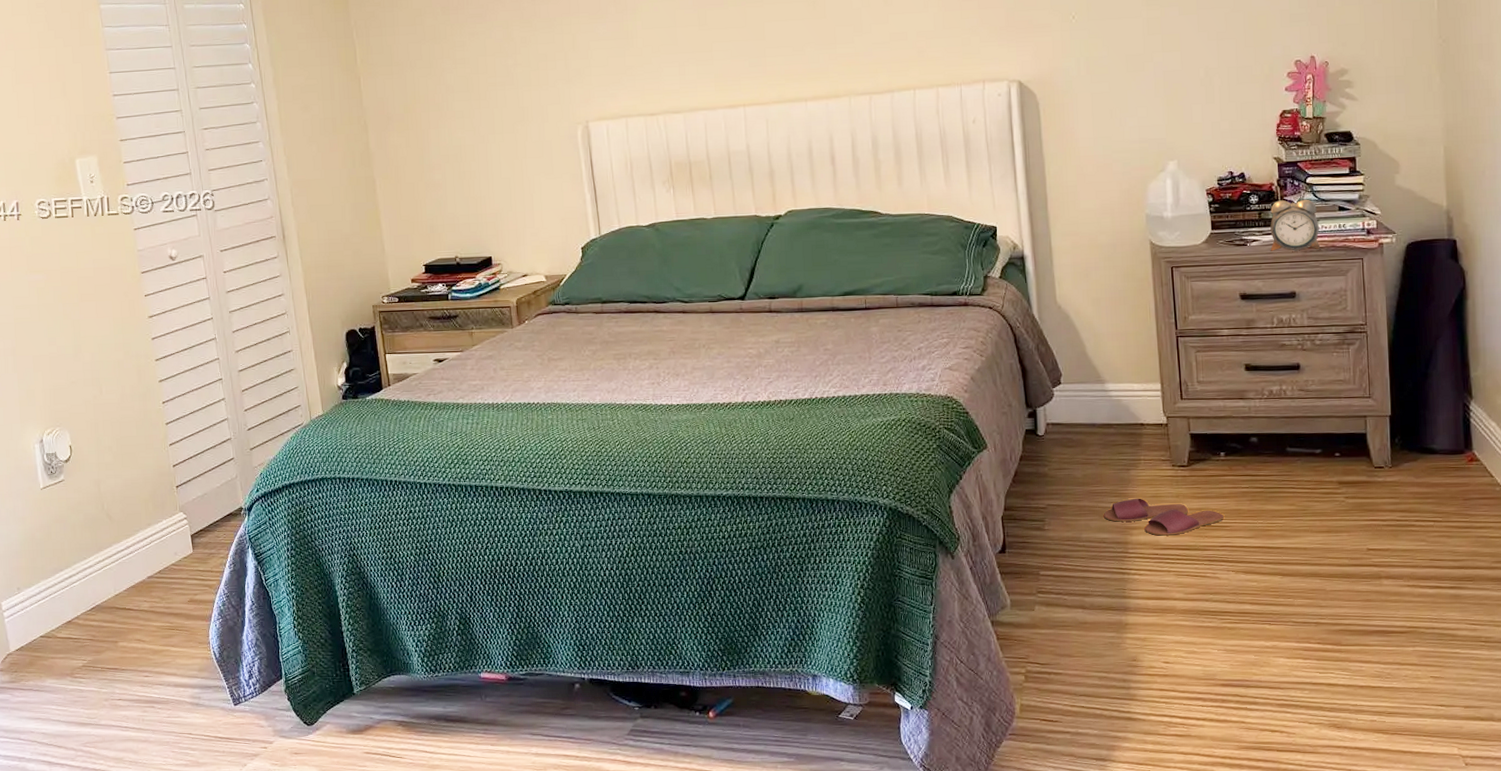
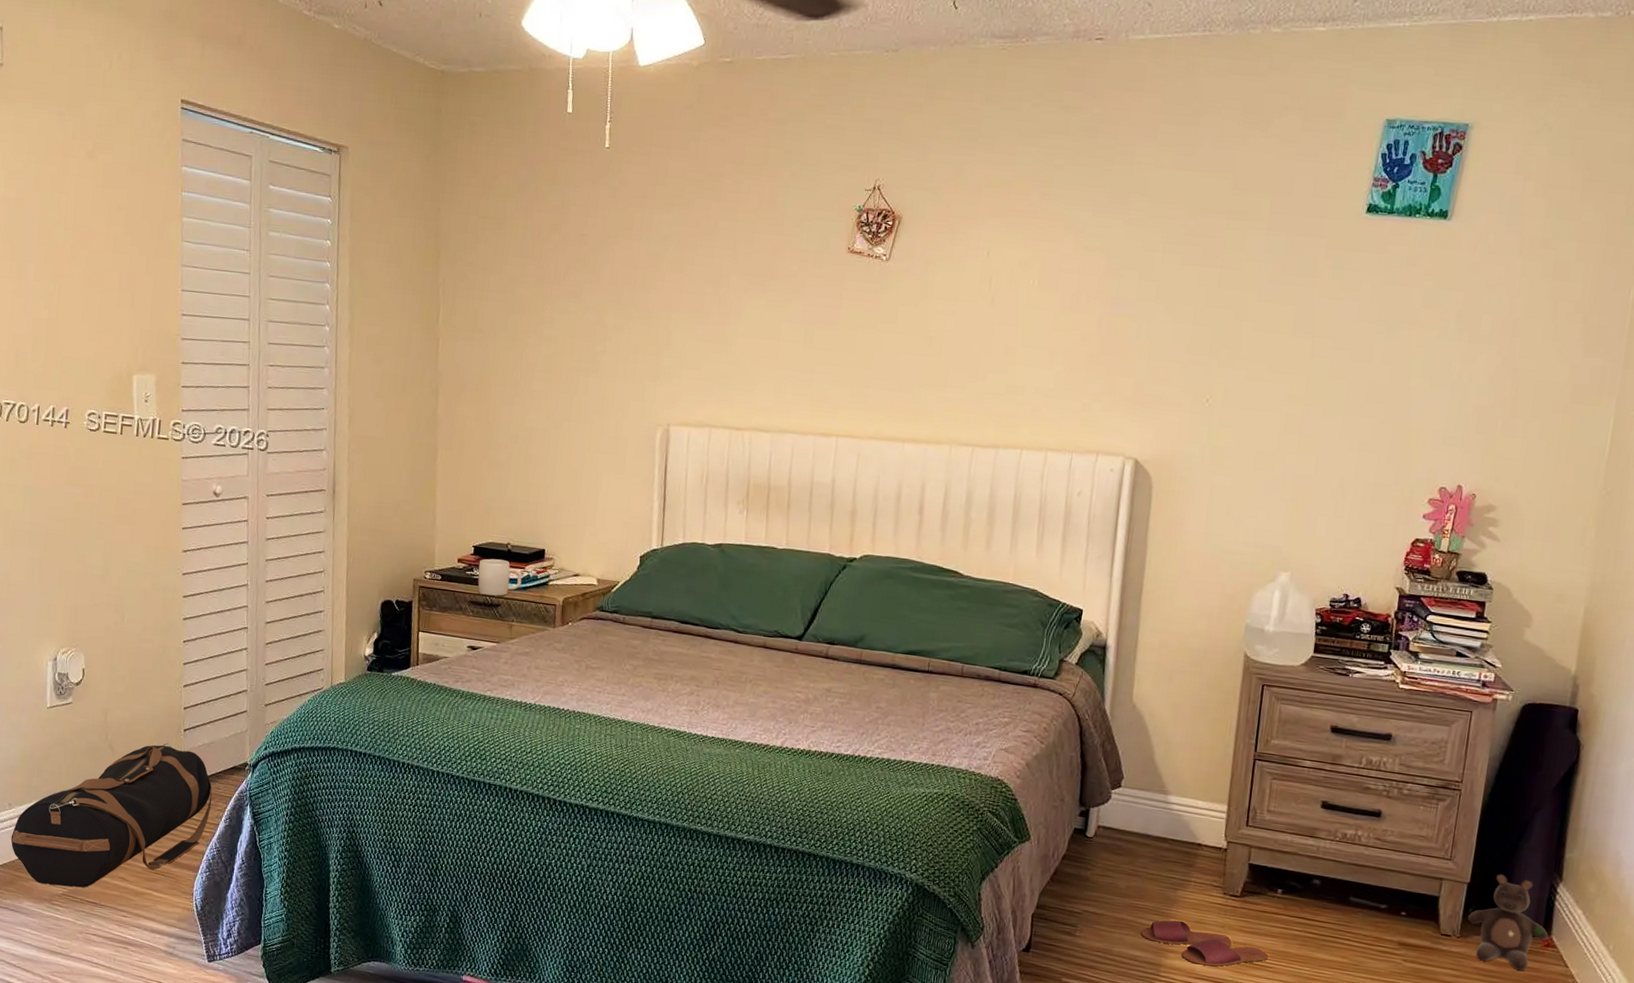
duffel bag: none [24,502,214,659] -> present [10,743,213,888]
mug: none [431,273,475,310] -> present [477,558,523,596]
alarm clock: present [1270,199,1322,251] -> none [1373,634,1433,695]
stuffed animal: none [1396,402,1471,488] -> present [1468,873,1549,971]

